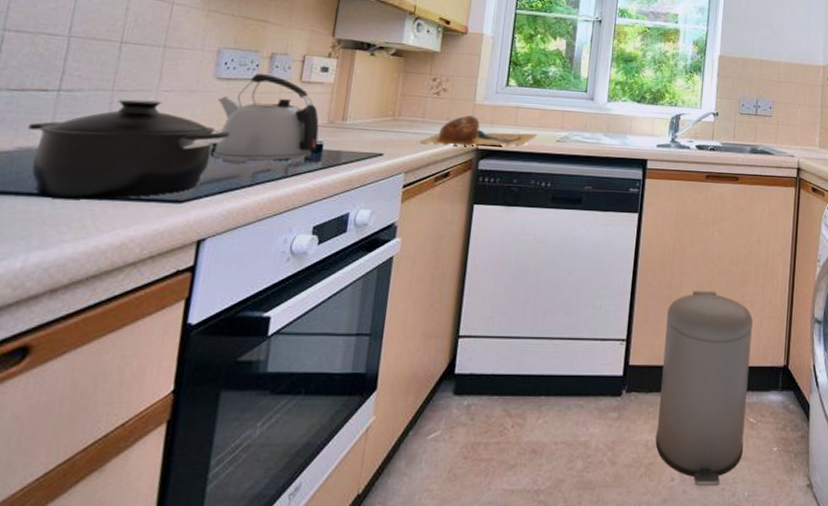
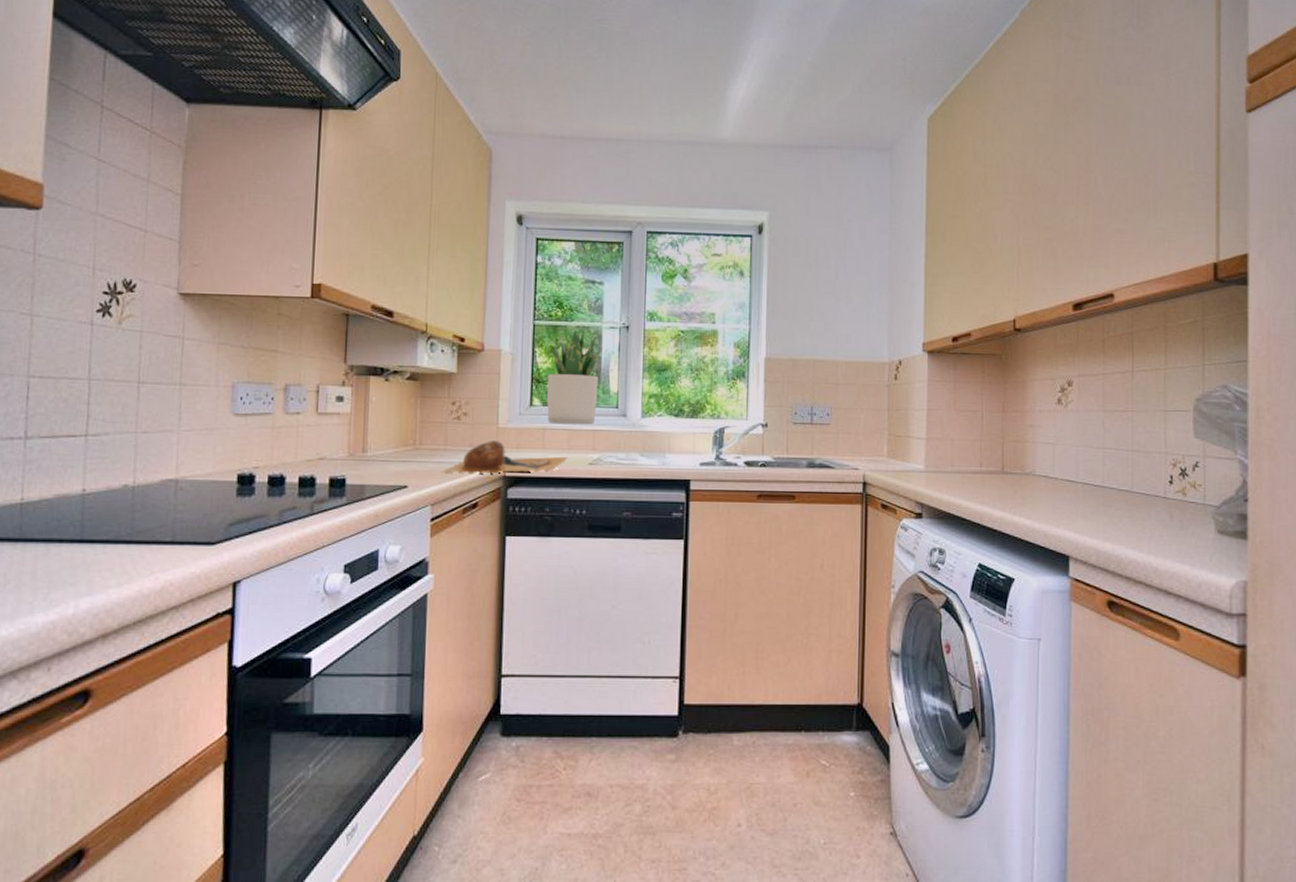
saucepan: present [27,99,231,200] -> none [62,441,254,545]
kettle: present [212,73,319,164] -> none [237,406,341,502]
planter: none [521,20,575,106] -> present [547,329,601,425]
pedal bin: present [655,290,753,486] -> none [718,622,819,832]

